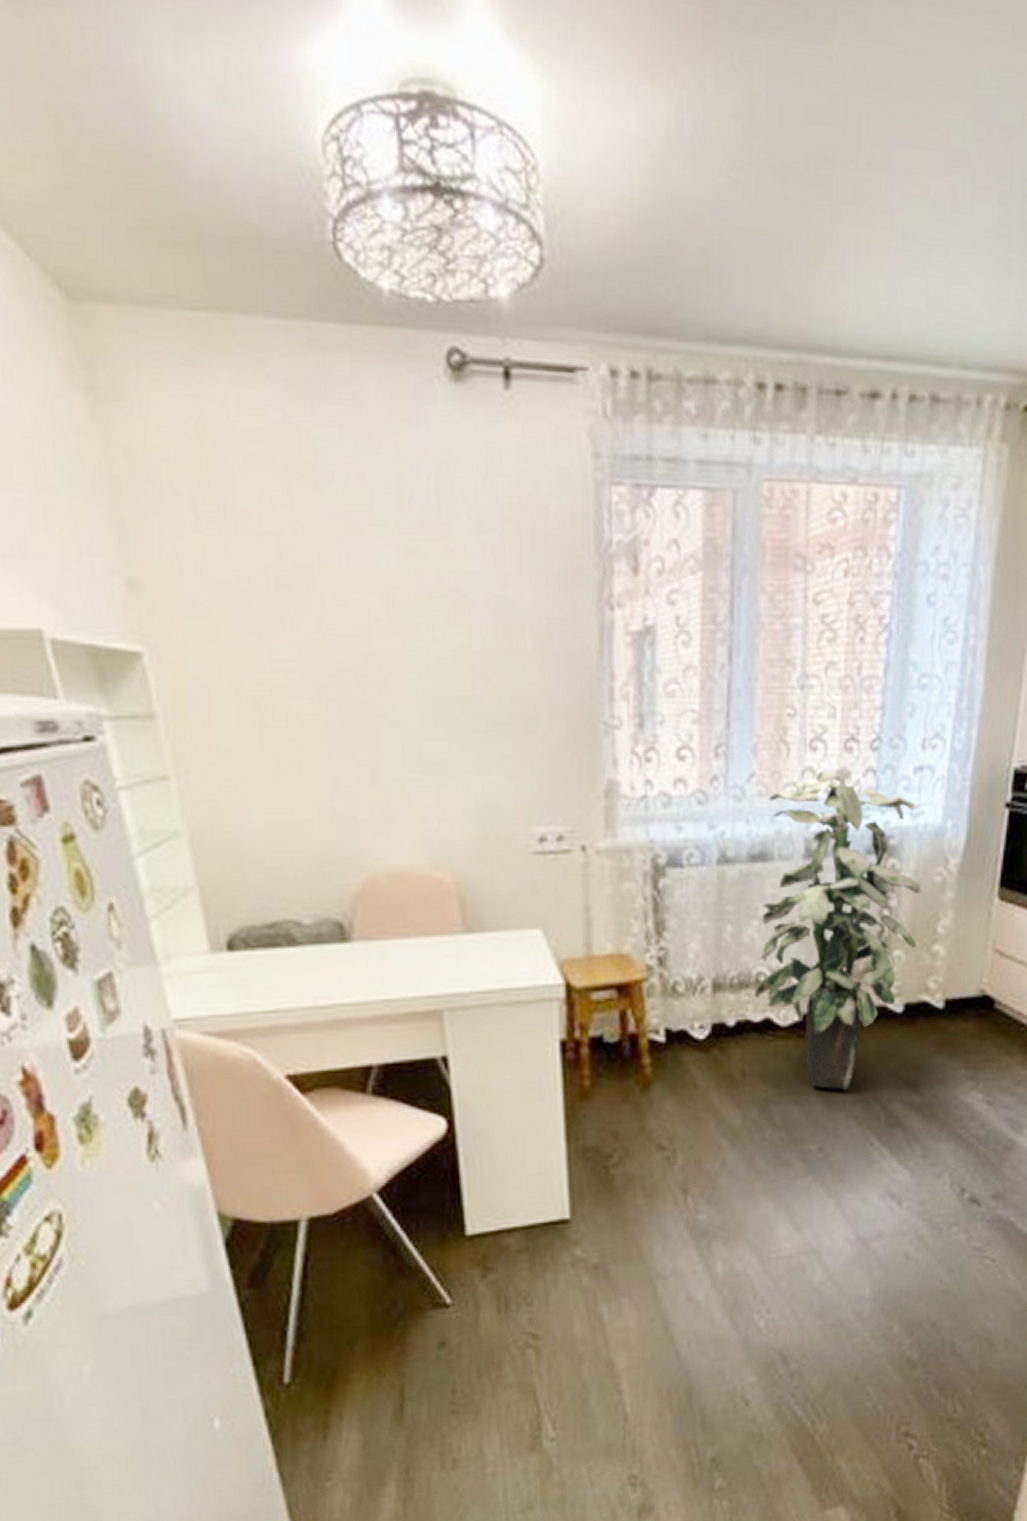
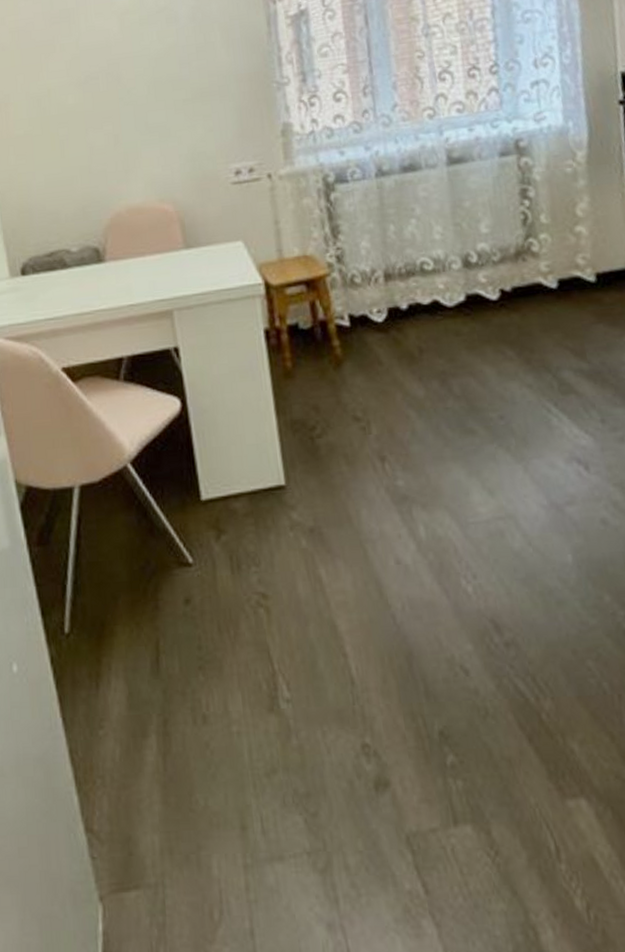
indoor plant: present [754,769,921,1090] -> none [411,92,560,361]

